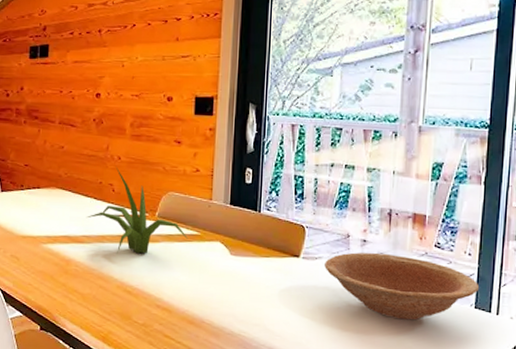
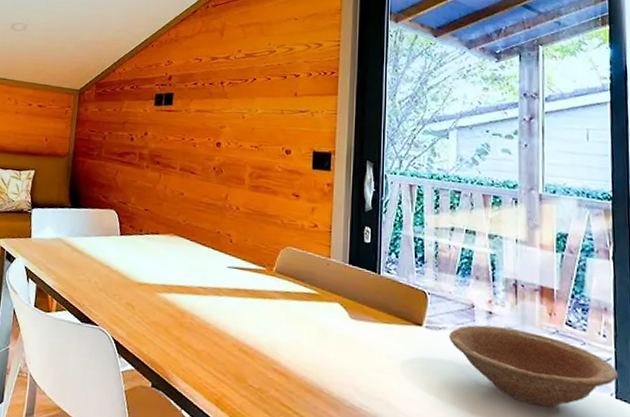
plant: present [87,168,189,254] -> none [204,218,307,311]

